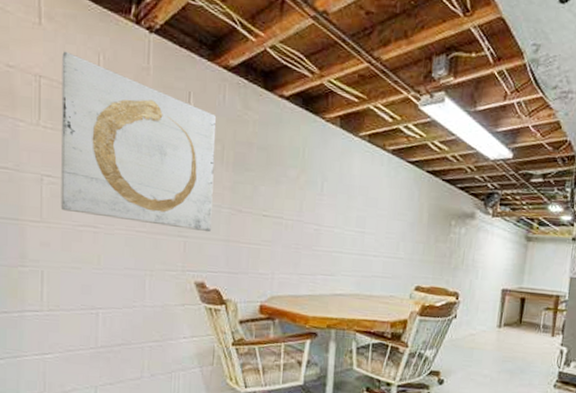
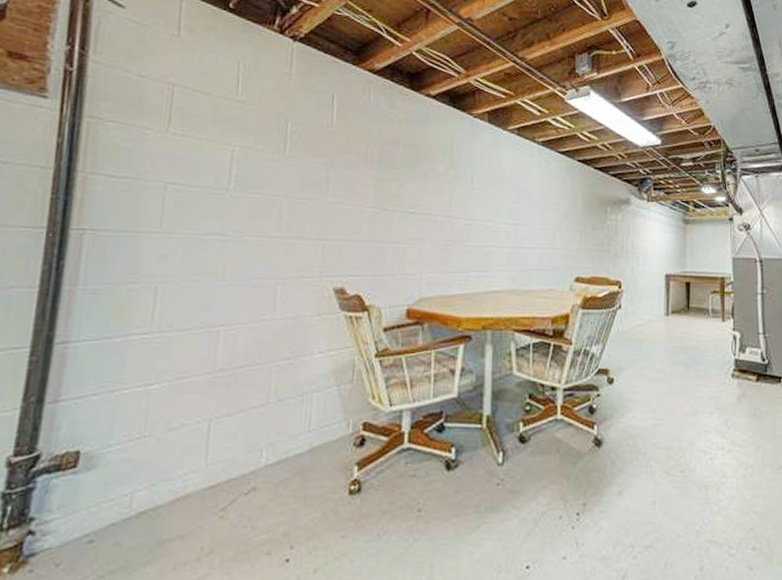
wall art: present [60,51,217,232] -> none [184,60,361,234]

